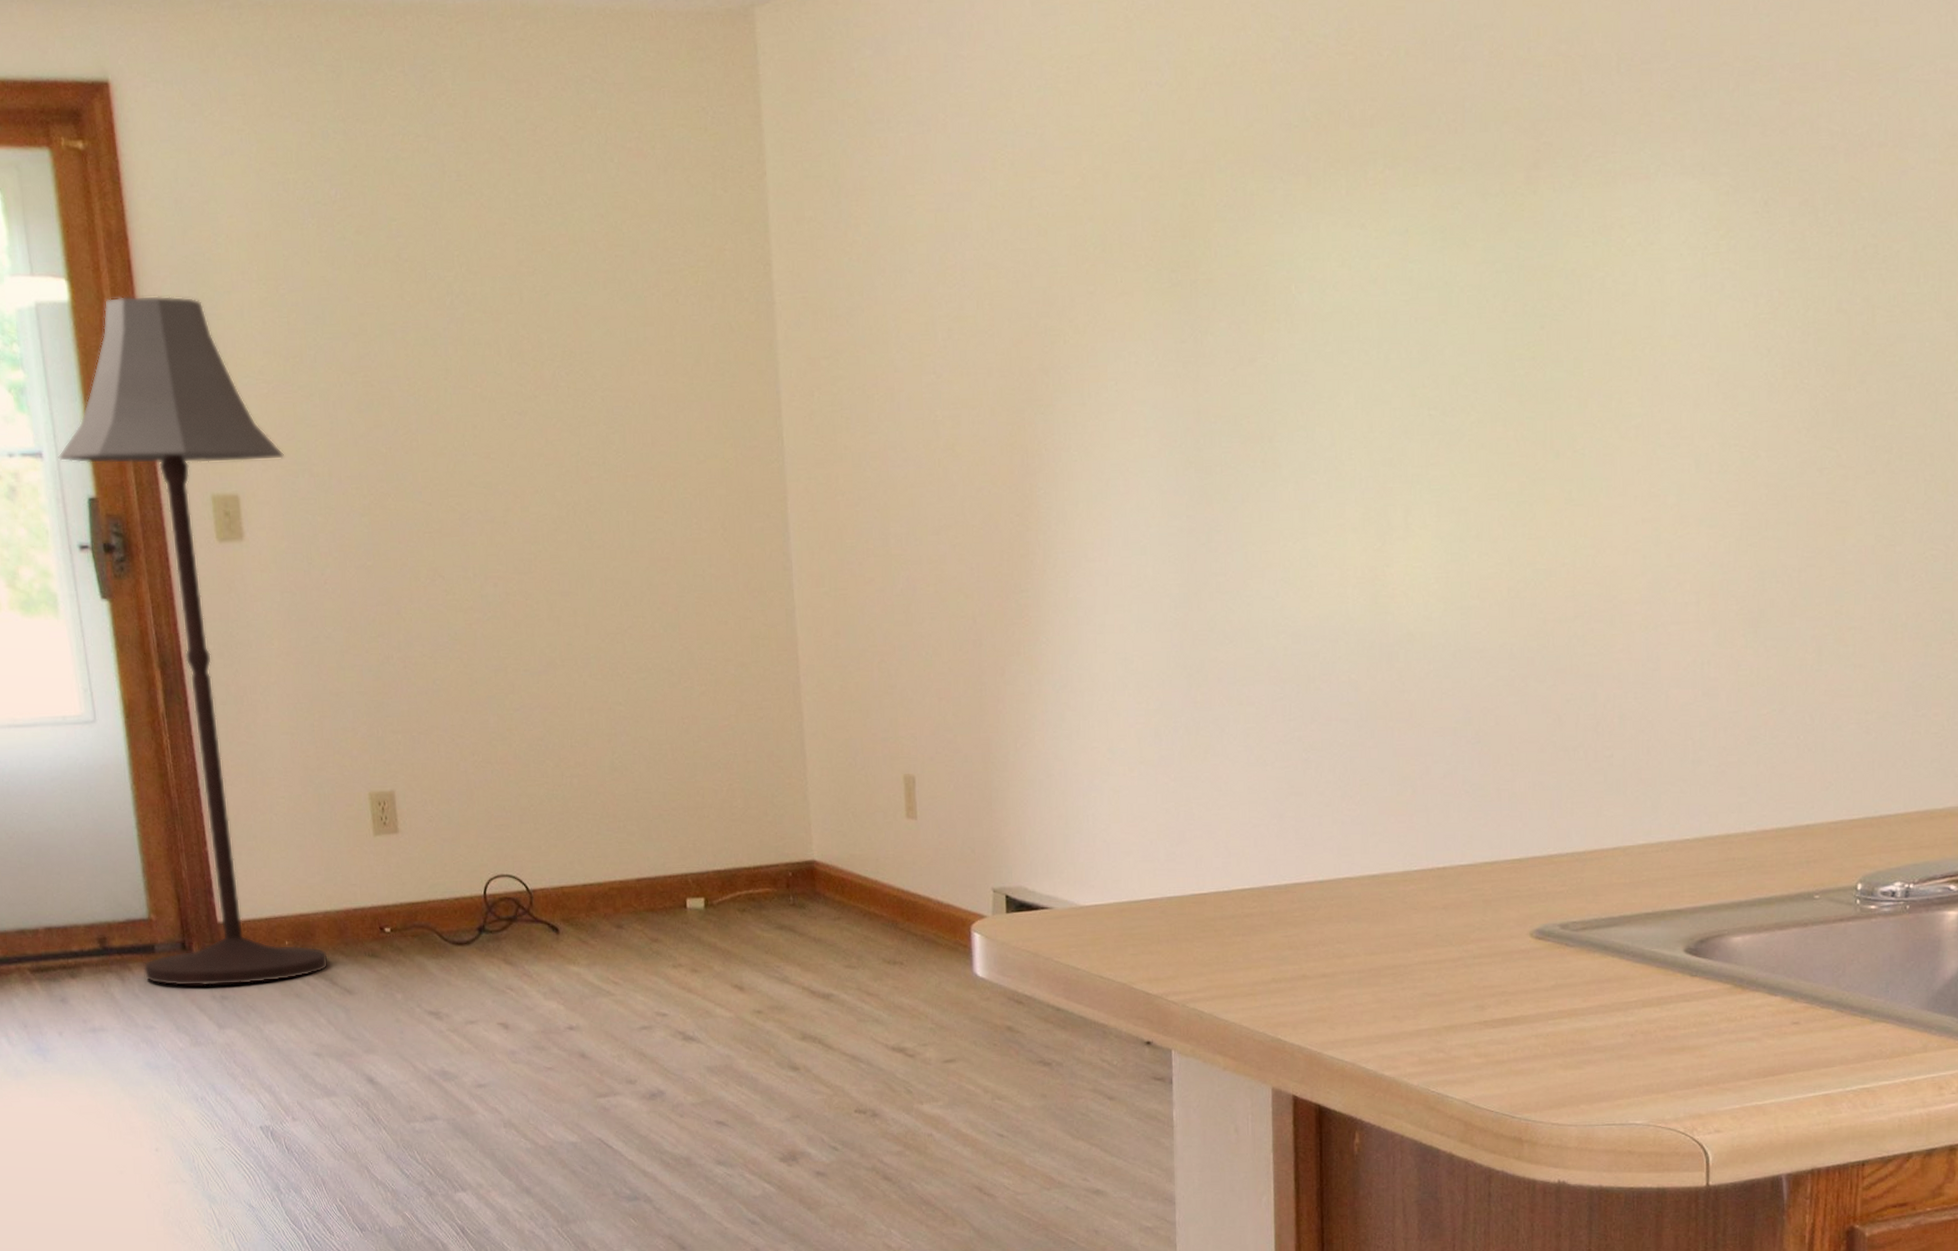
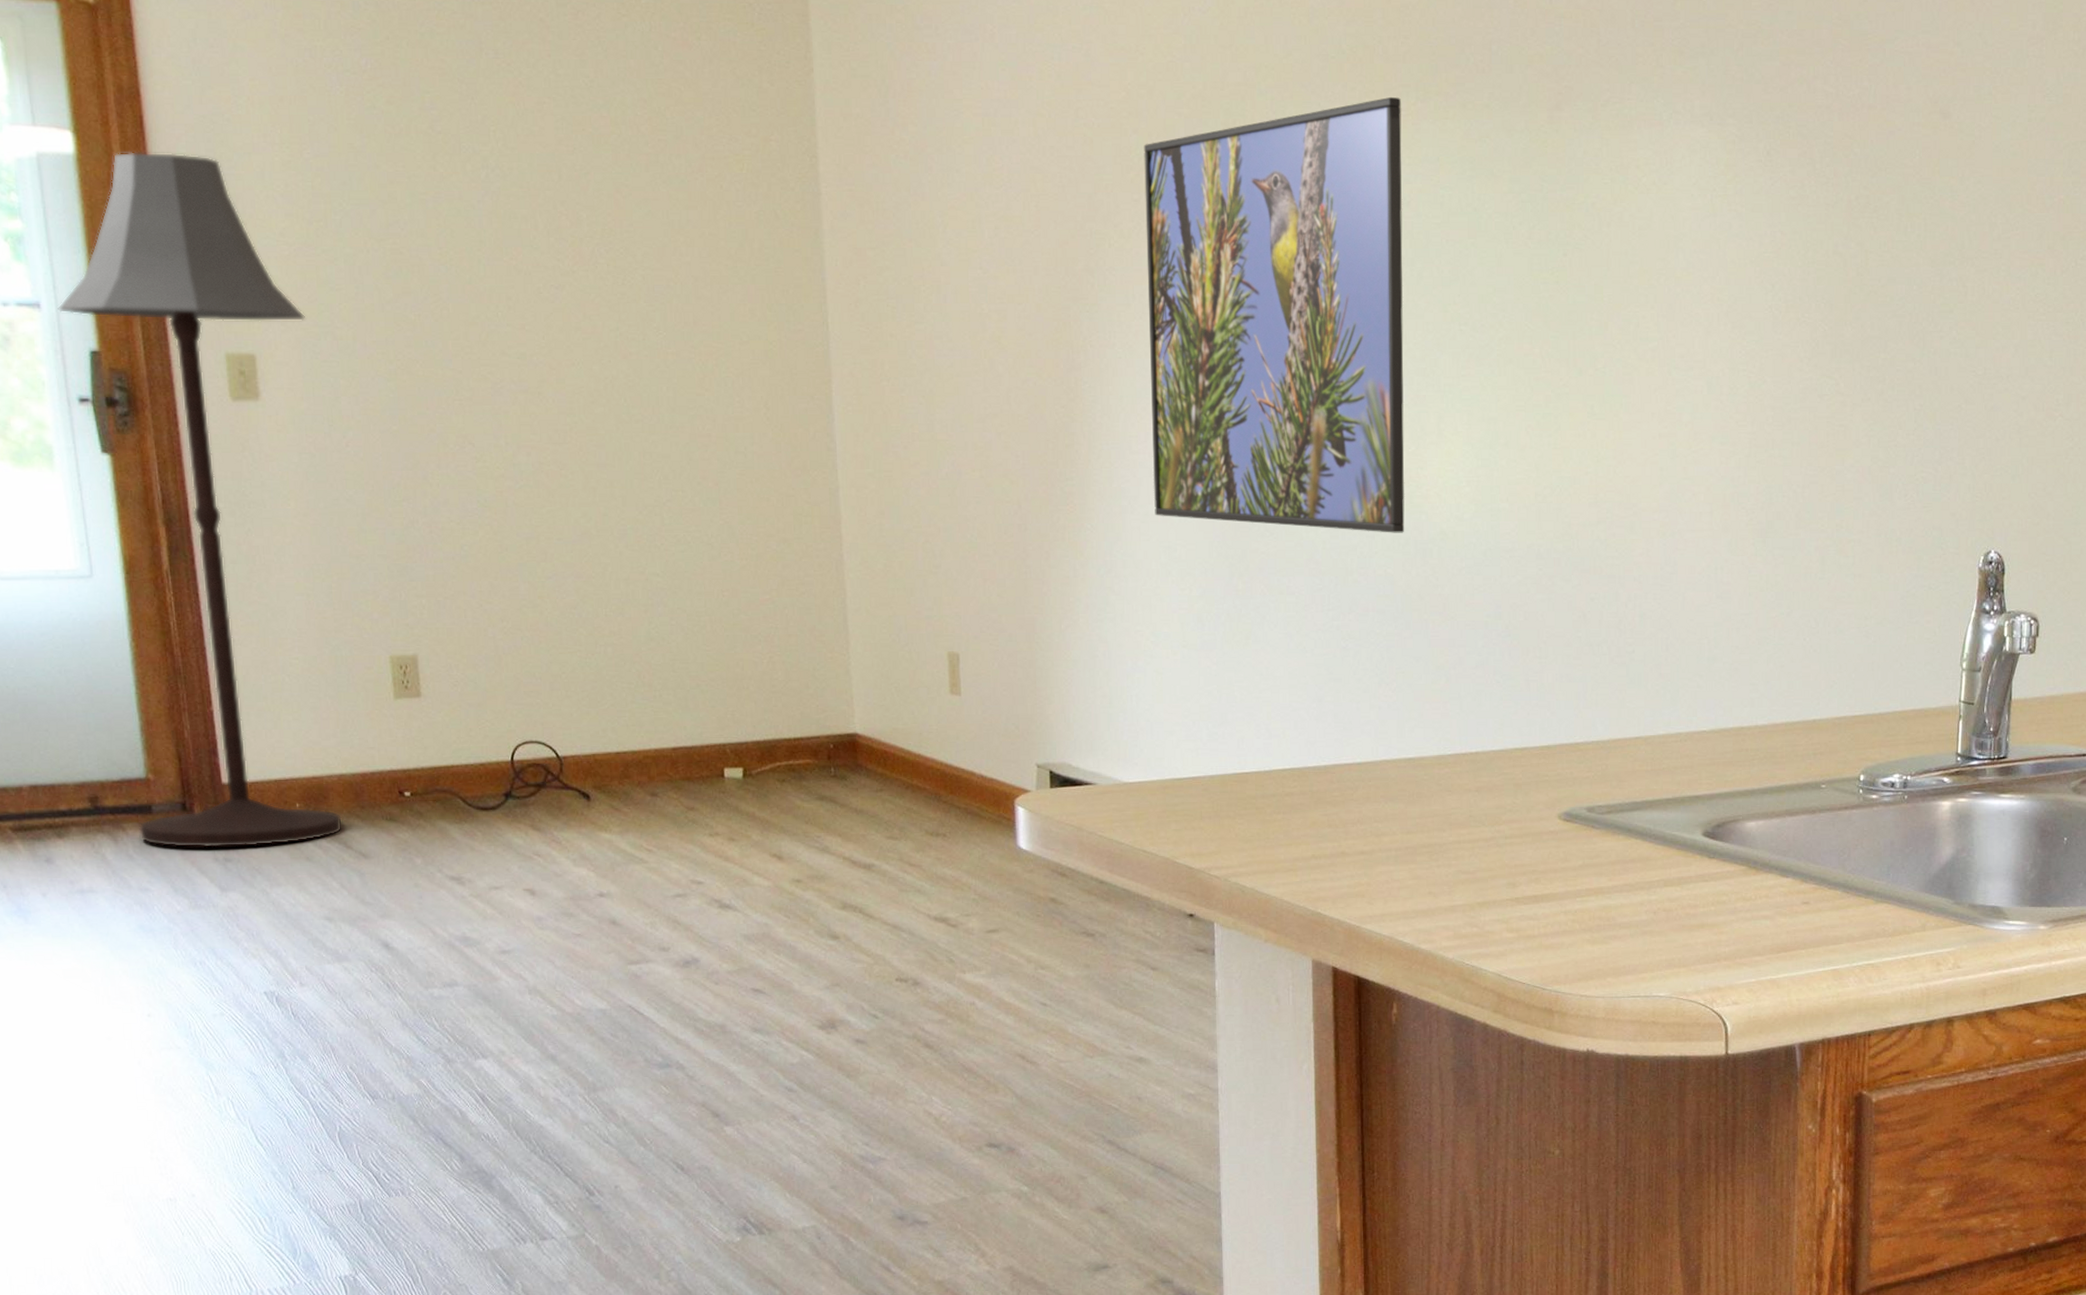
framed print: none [1099,165,1370,637] -> present [1144,96,1405,533]

